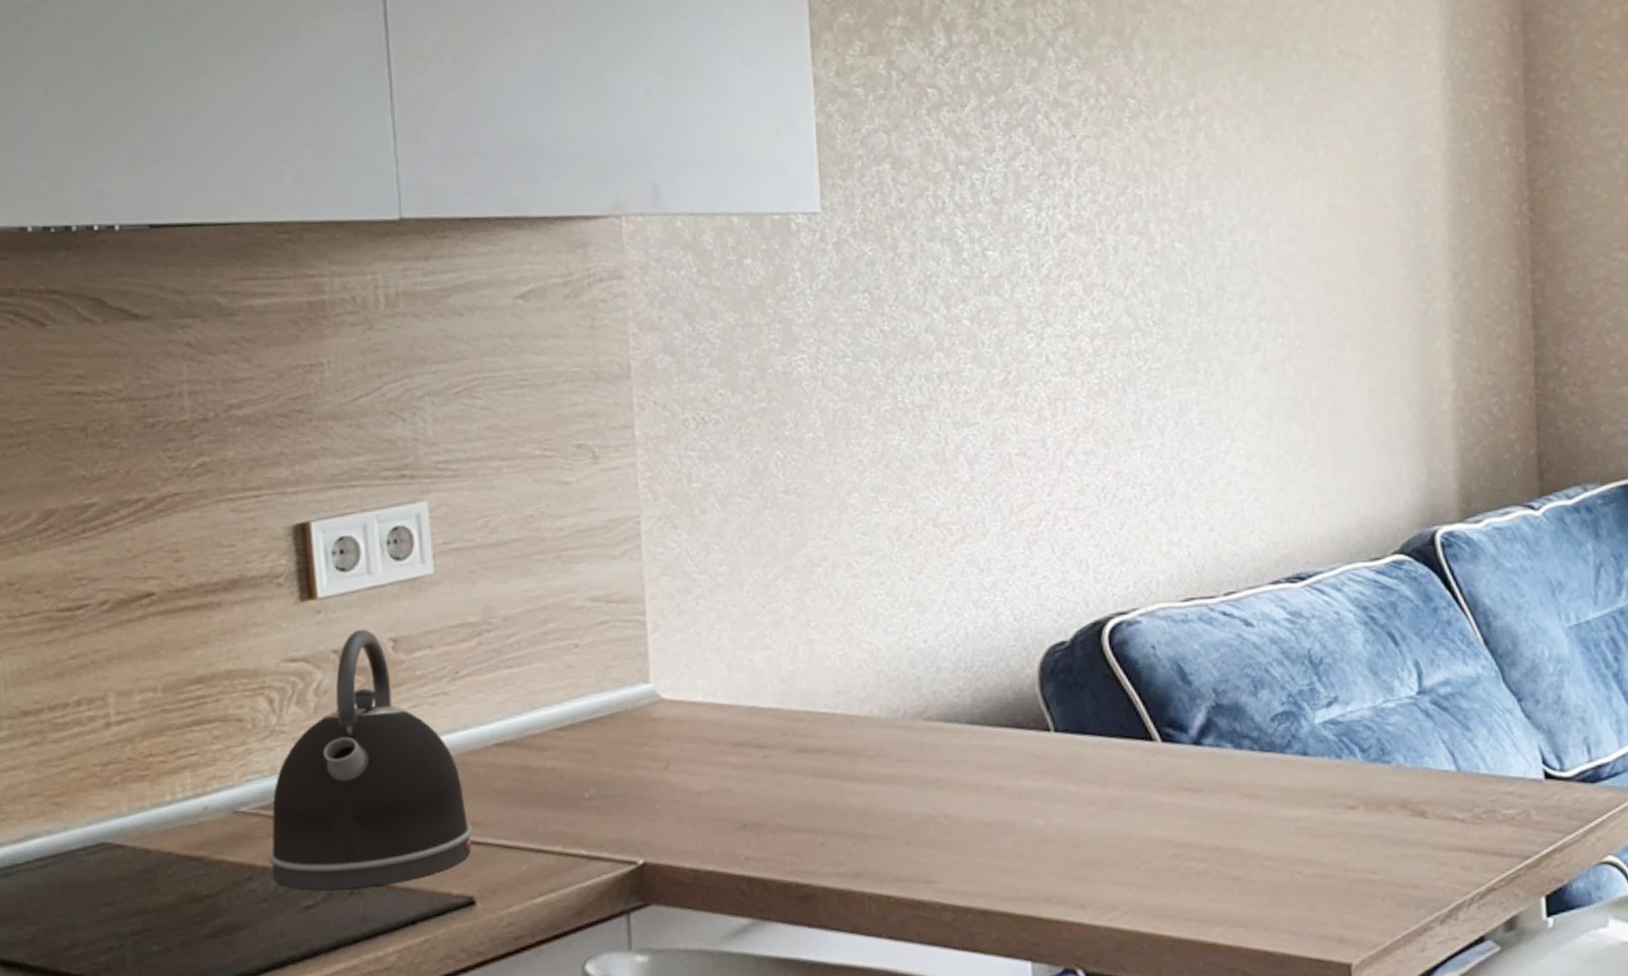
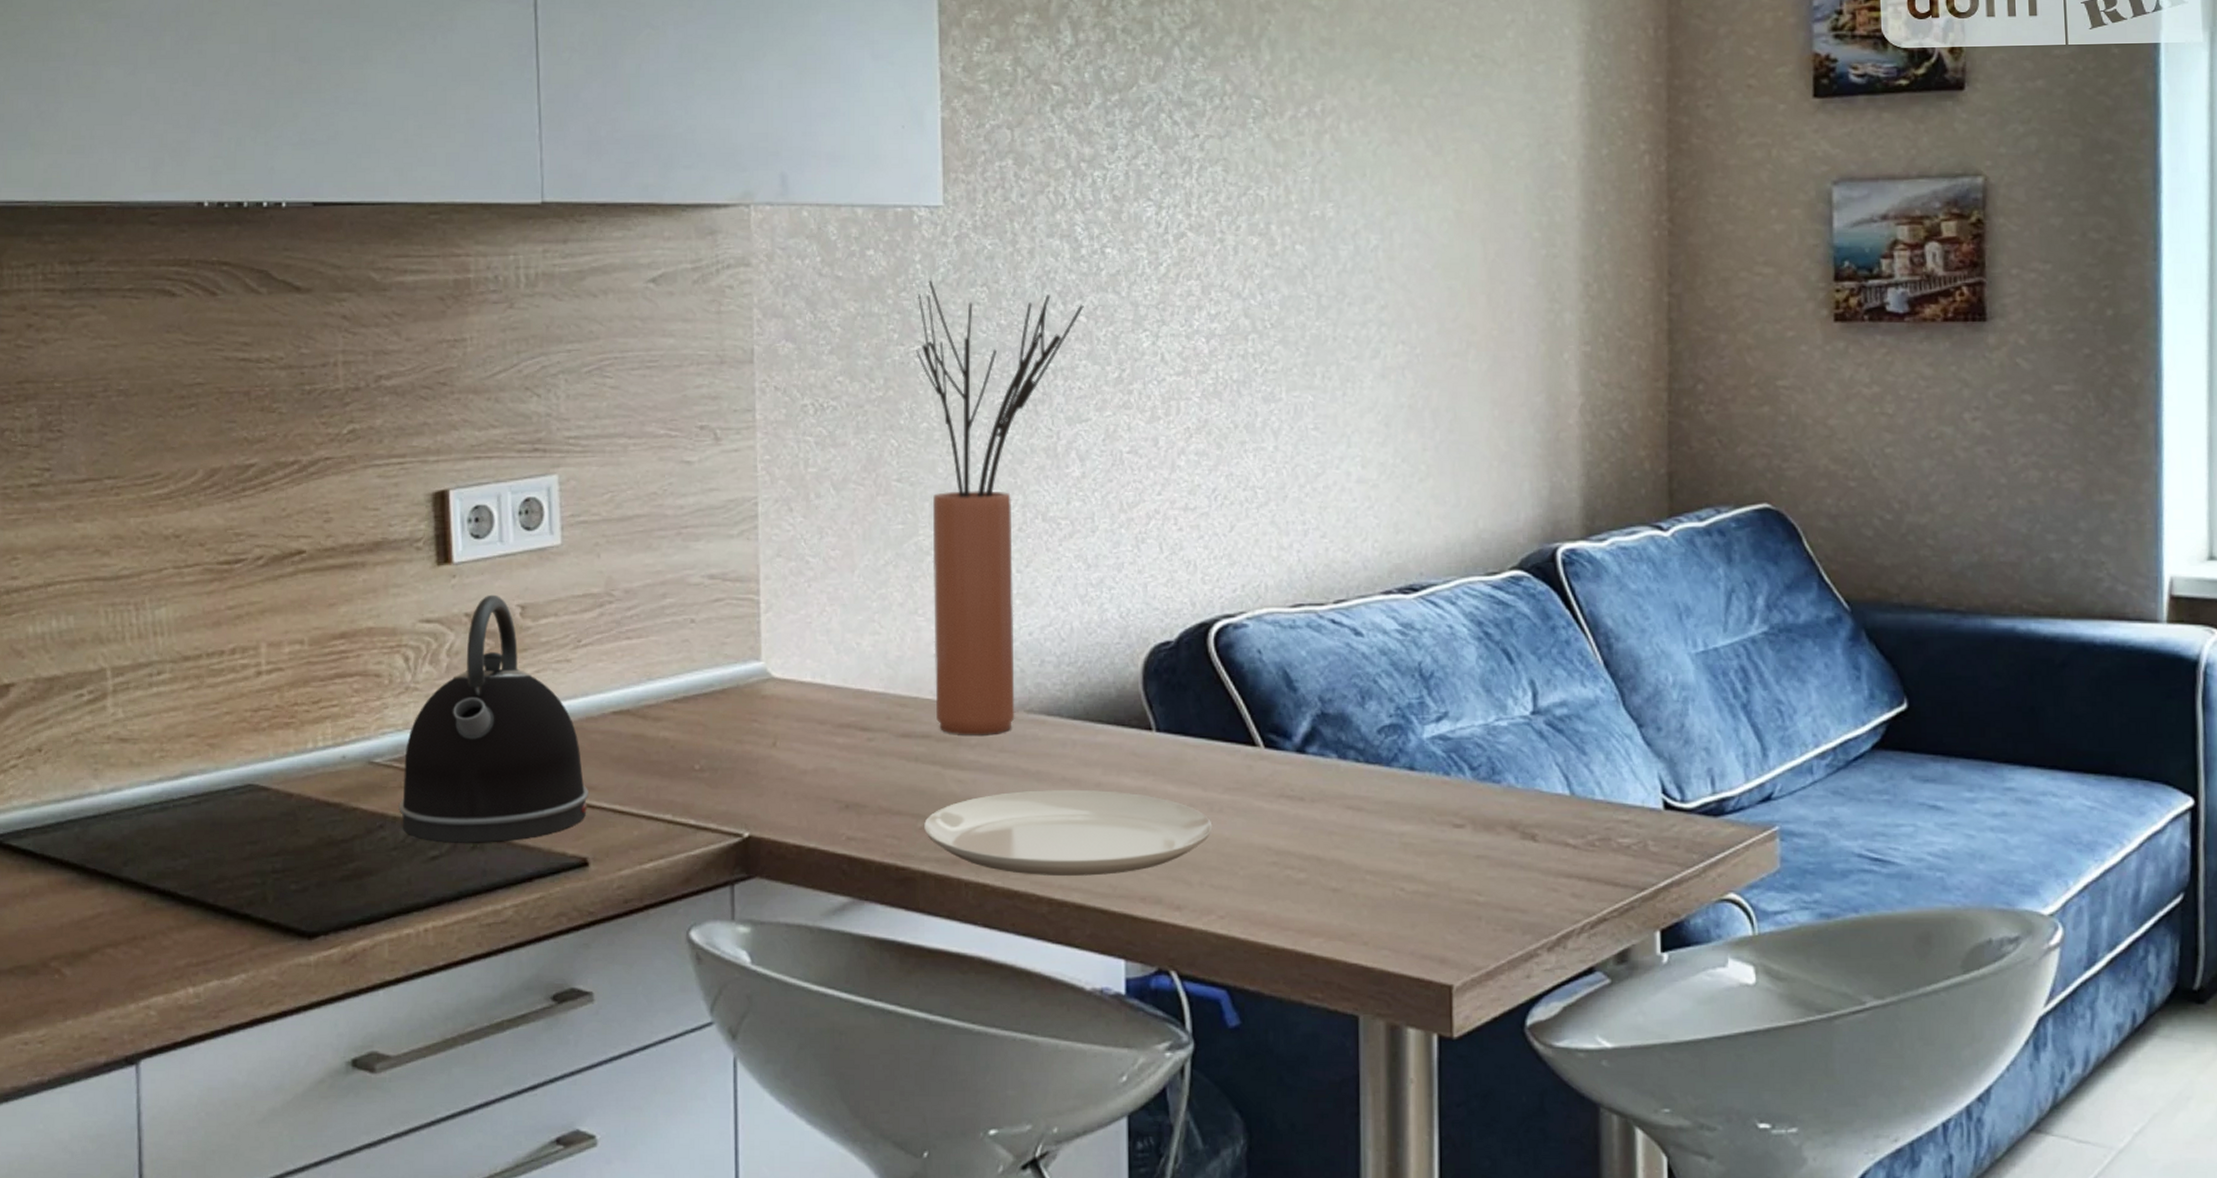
vase: none [797,288,967,747] -> present [916,280,1084,735]
plate: none [824,794,1114,884] -> present [924,790,1213,876]

